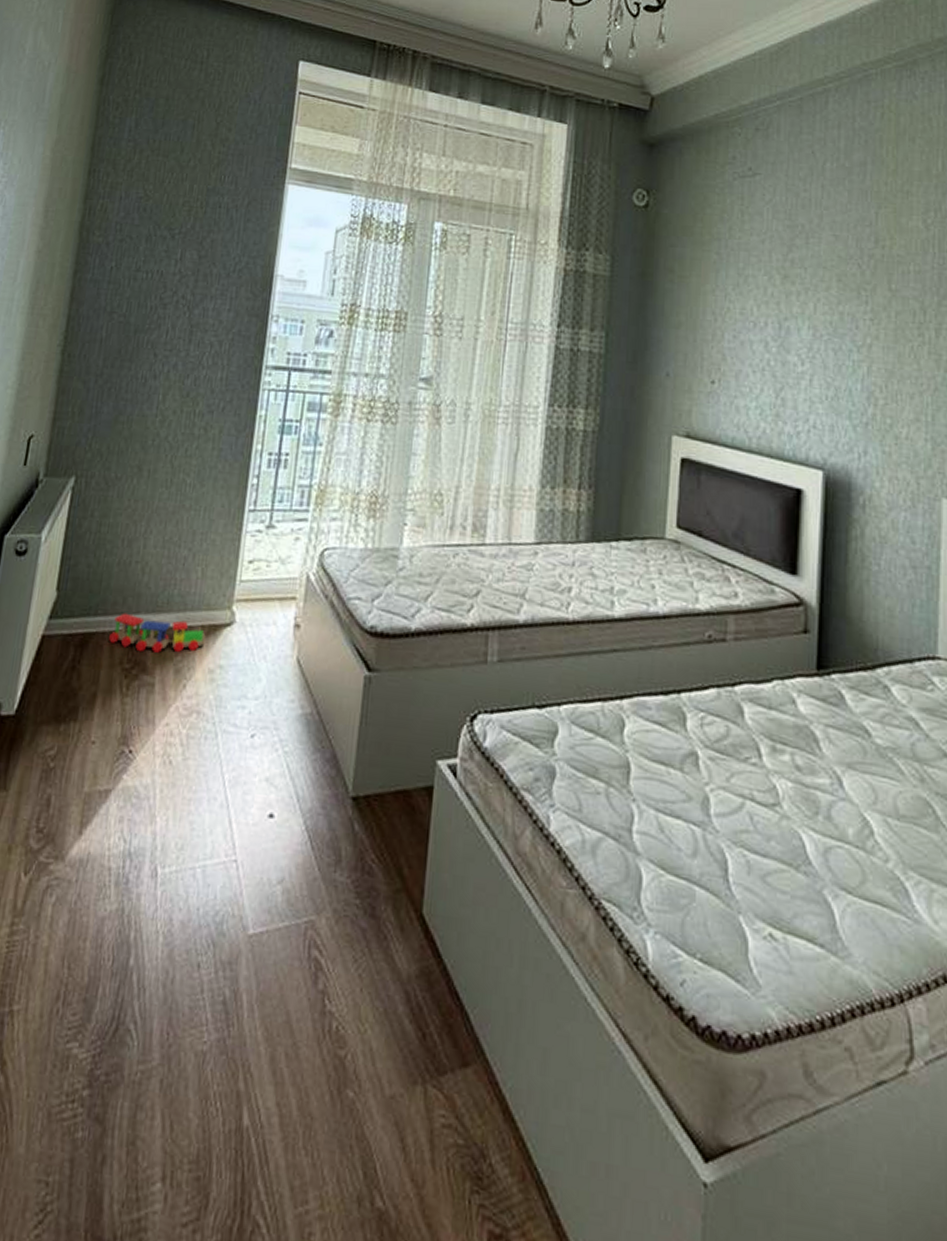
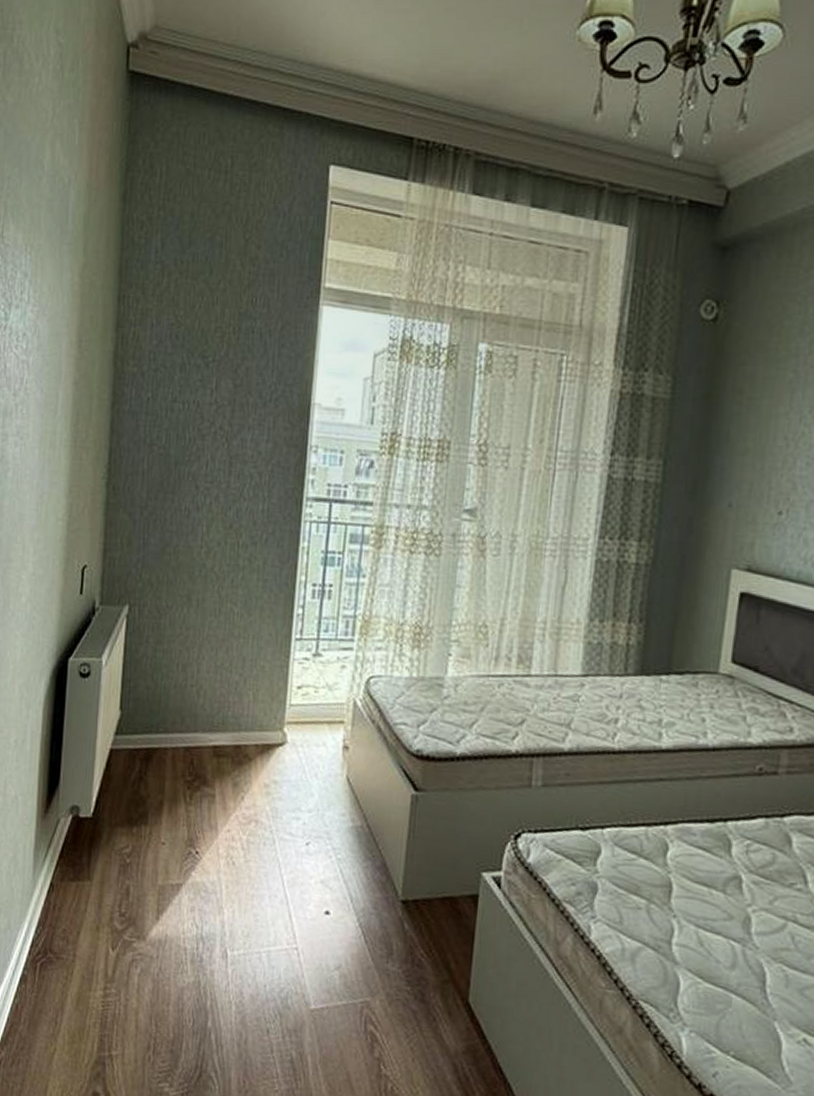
toy train: present [109,613,206,653] -> none [171,731,260,768]

